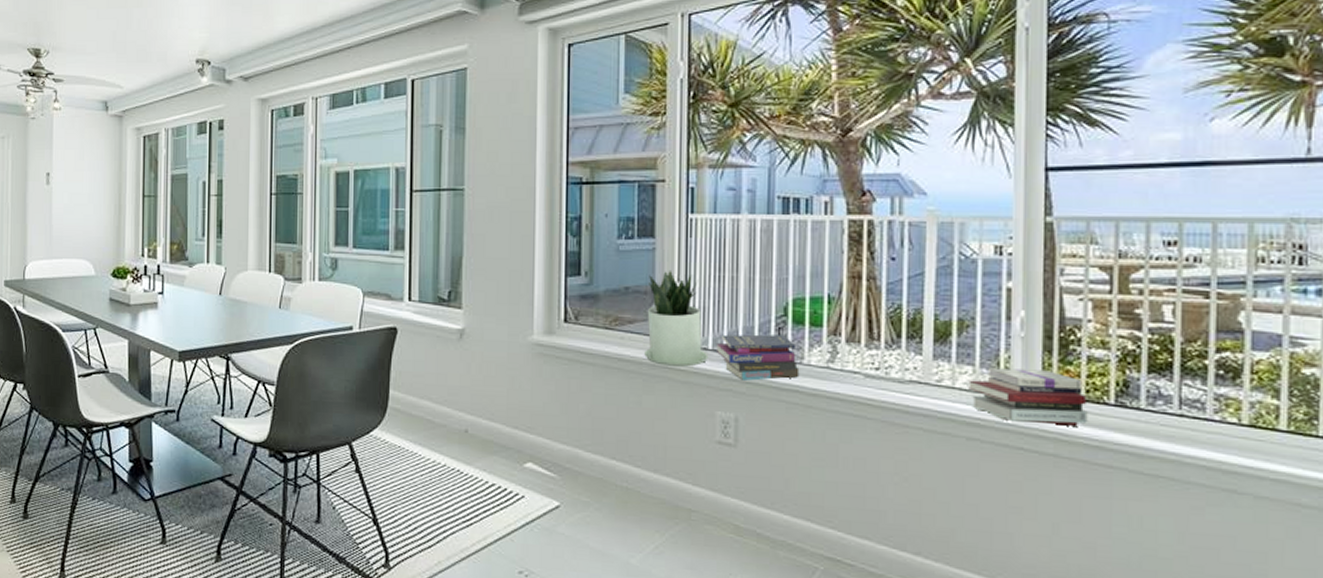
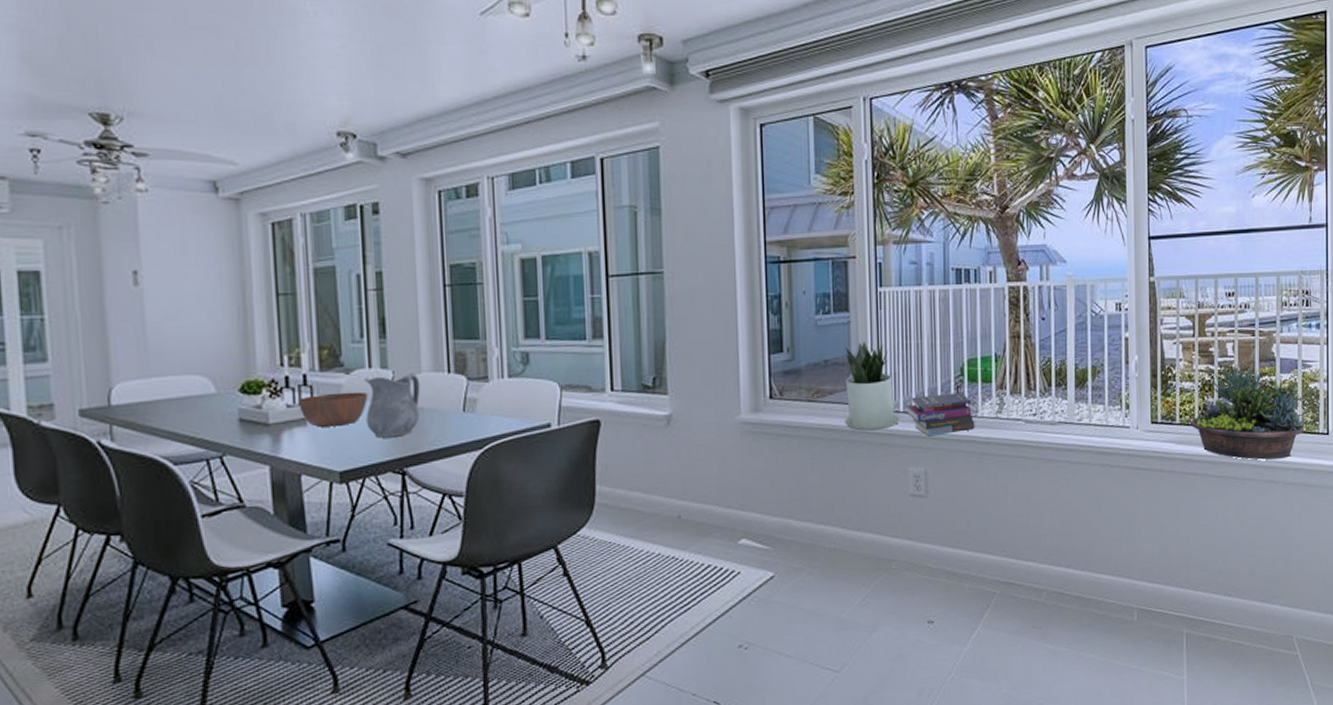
bowl: none [152,282,205,312] -> present [297,391,368,427]
pitcher: none [202,269,246,326] -> present [364,372,421,438]
books: present [968,368,1088,426] -> none [1101,402,1181,448]
succulent planter: none [1103,333,1295,465] -> present [1191,365,1306,461]

